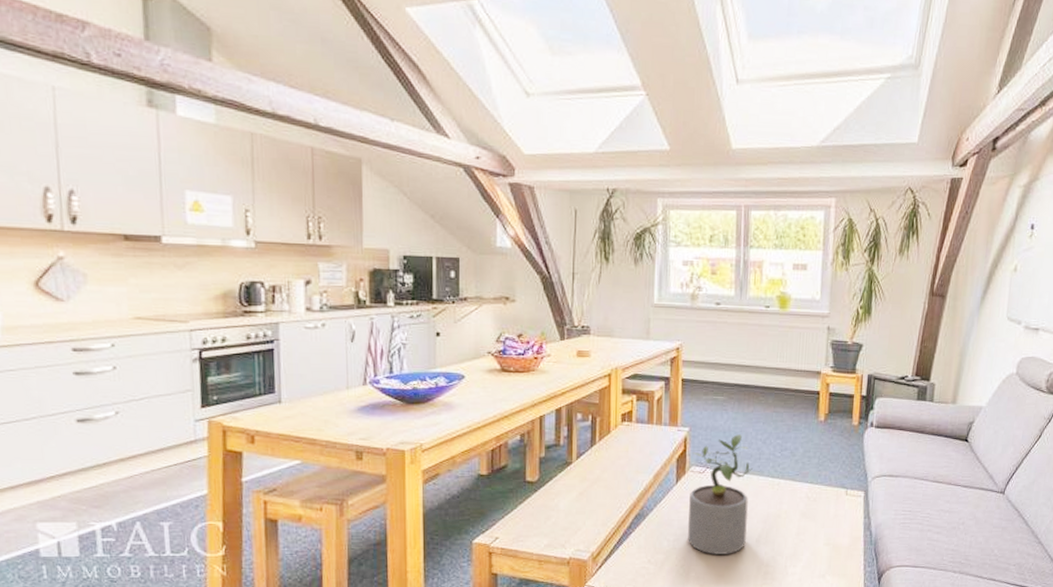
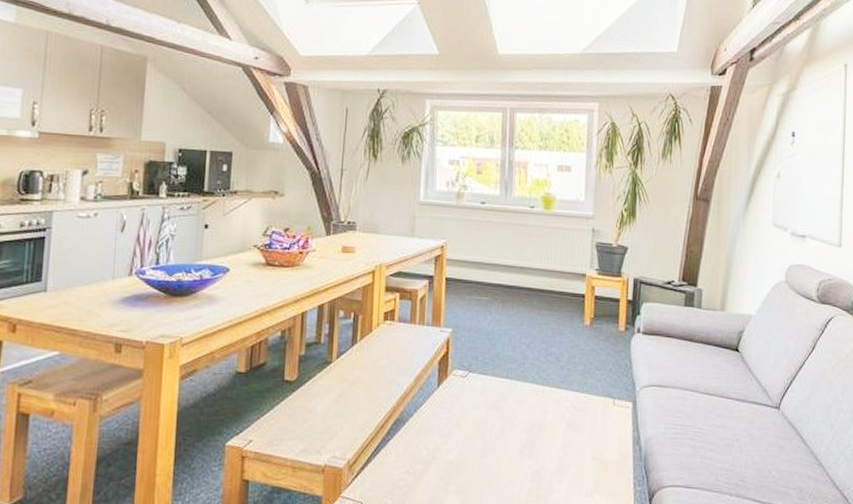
potted plant: present [688,434,753,554] -> none [448,337,516,467]

